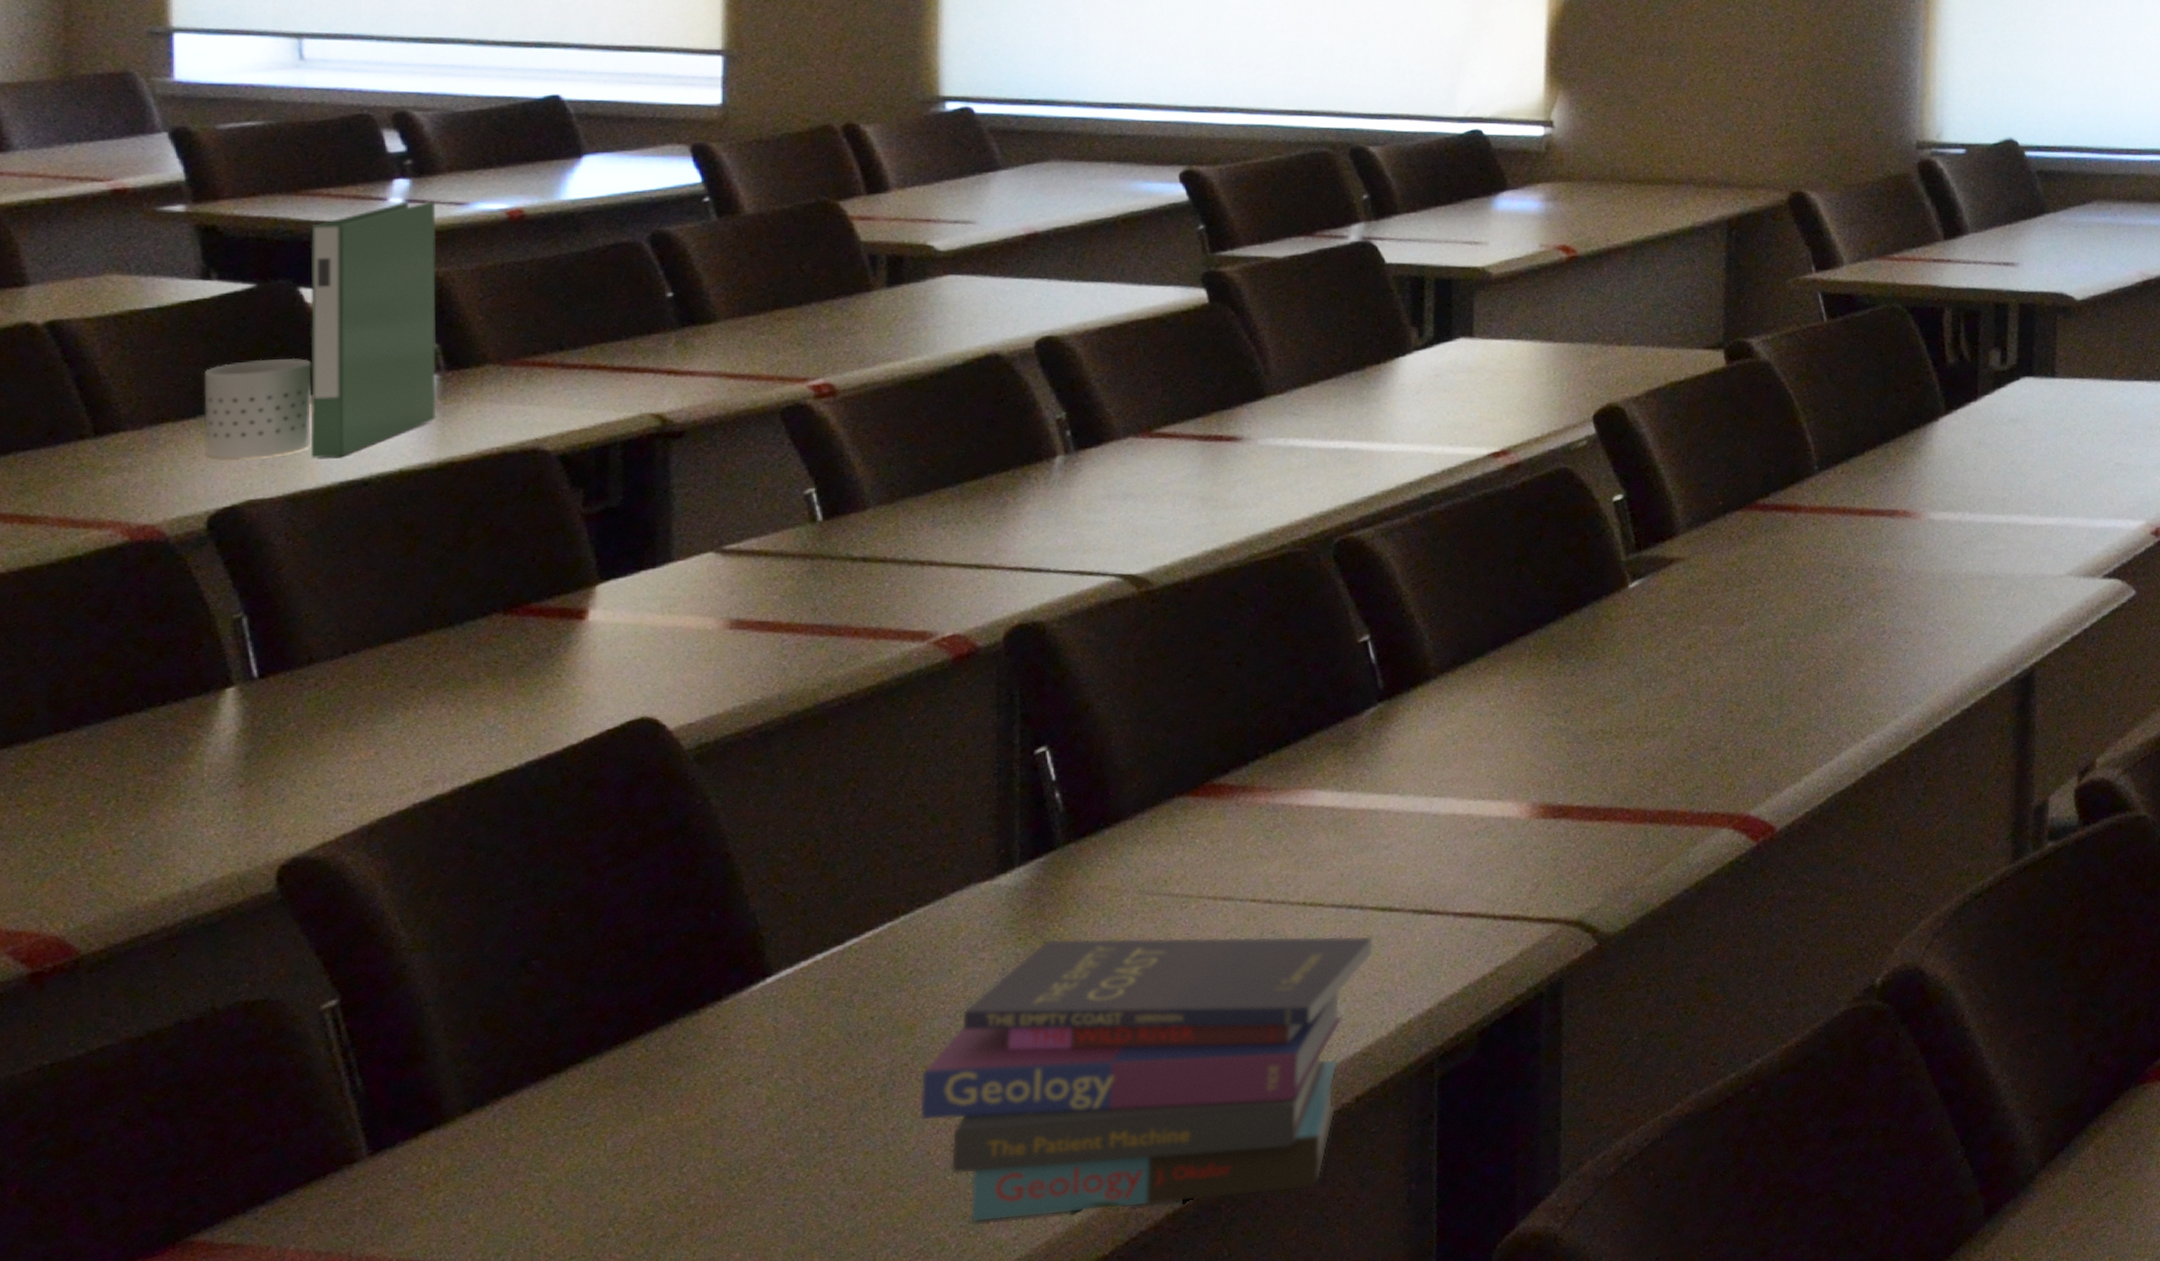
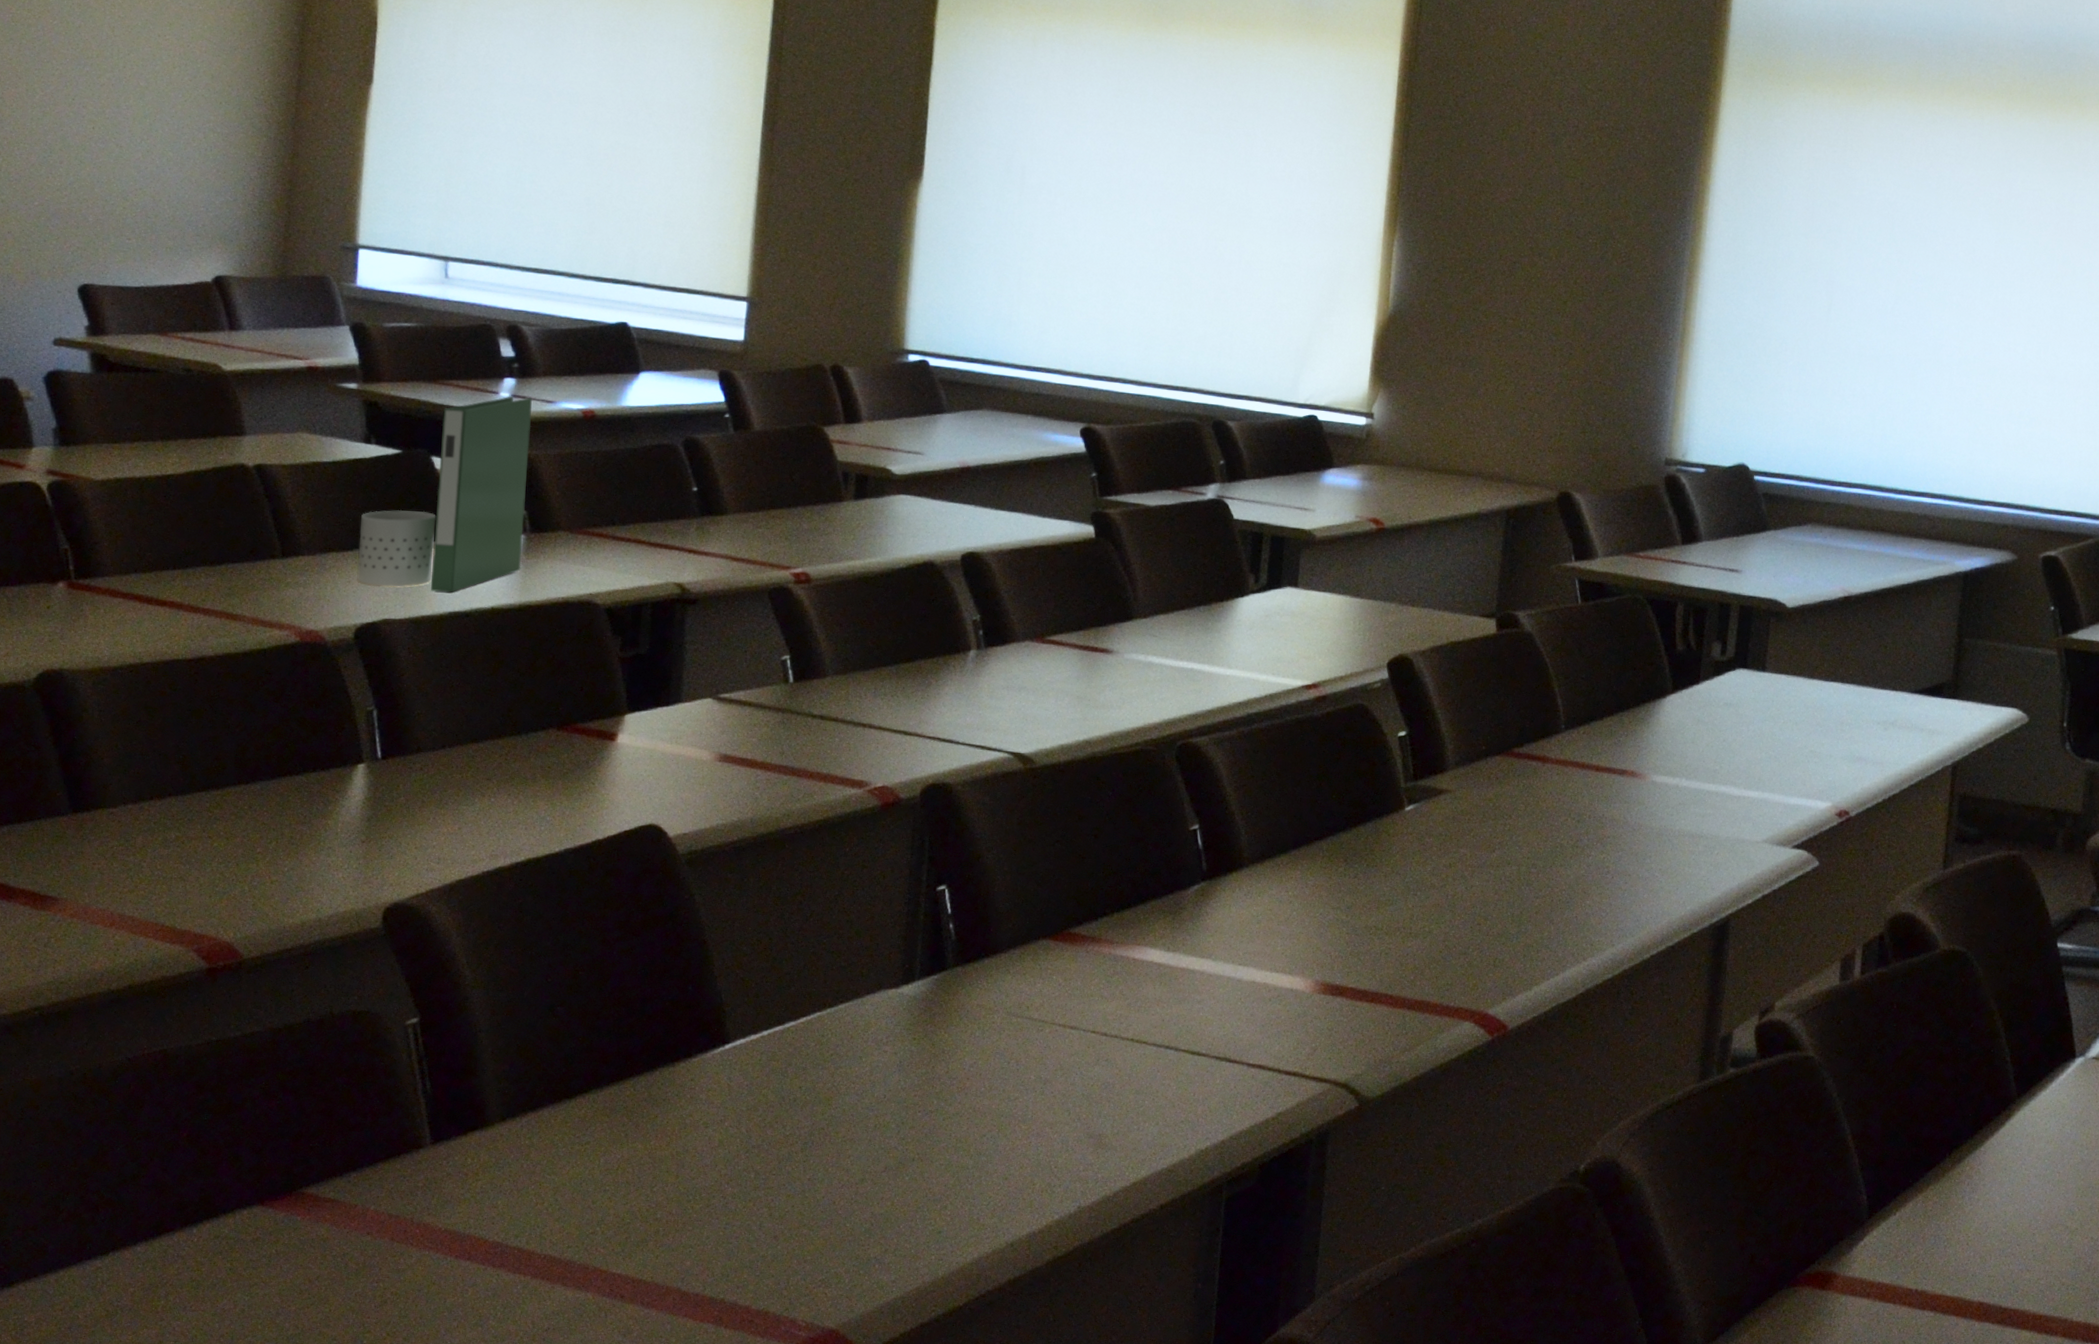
books: present [919,935,1374,1223] -> none [829,1043,1184,1276]

